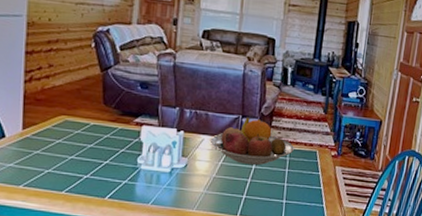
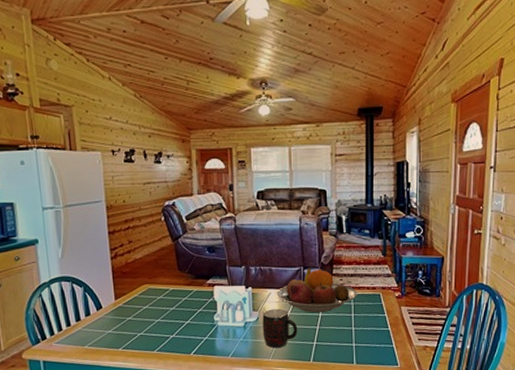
mug: none [189,156,228,199] -> present [262,309,298,349]

